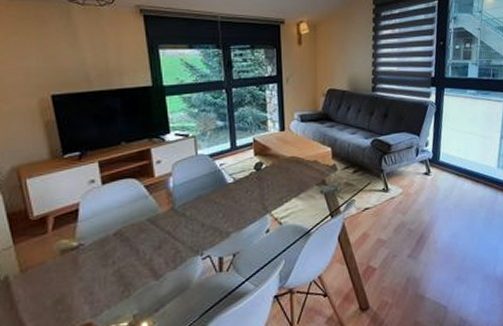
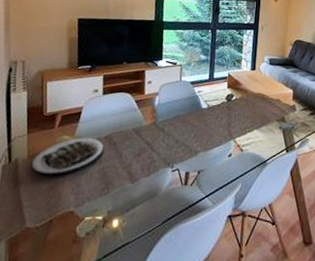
plate: none [28,237,115,289] -> present [32,137,104,176]

